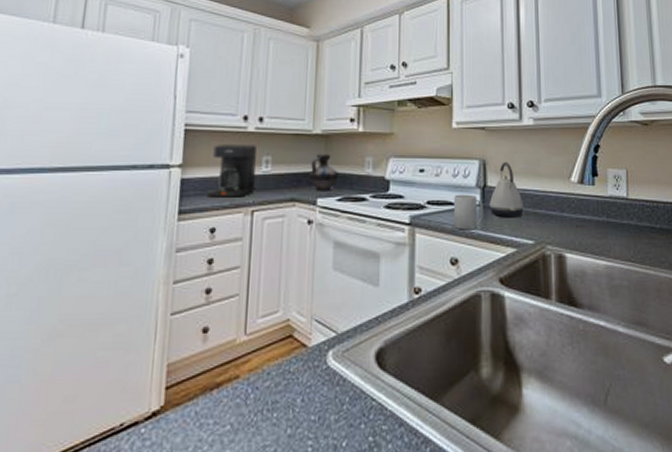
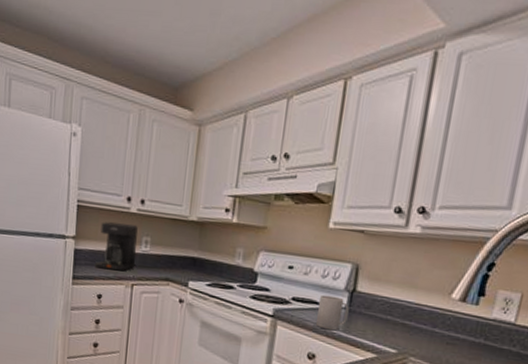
ceramic jug: present [309,153,338,191] -> none [183,239,210,275]
kettle: present [489,162,524,218] -> none [355,269,393,326]

